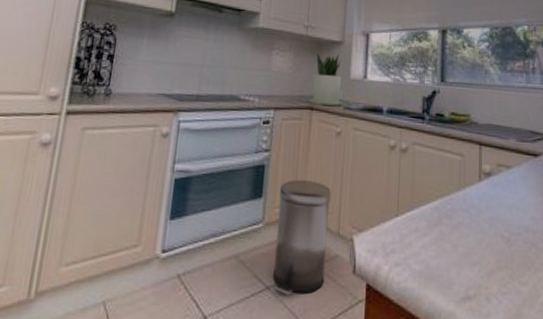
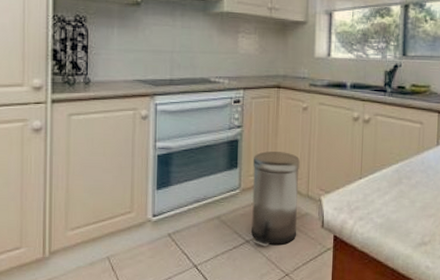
planter: present [309,53,343,107] -> none [276,33,308,84]

